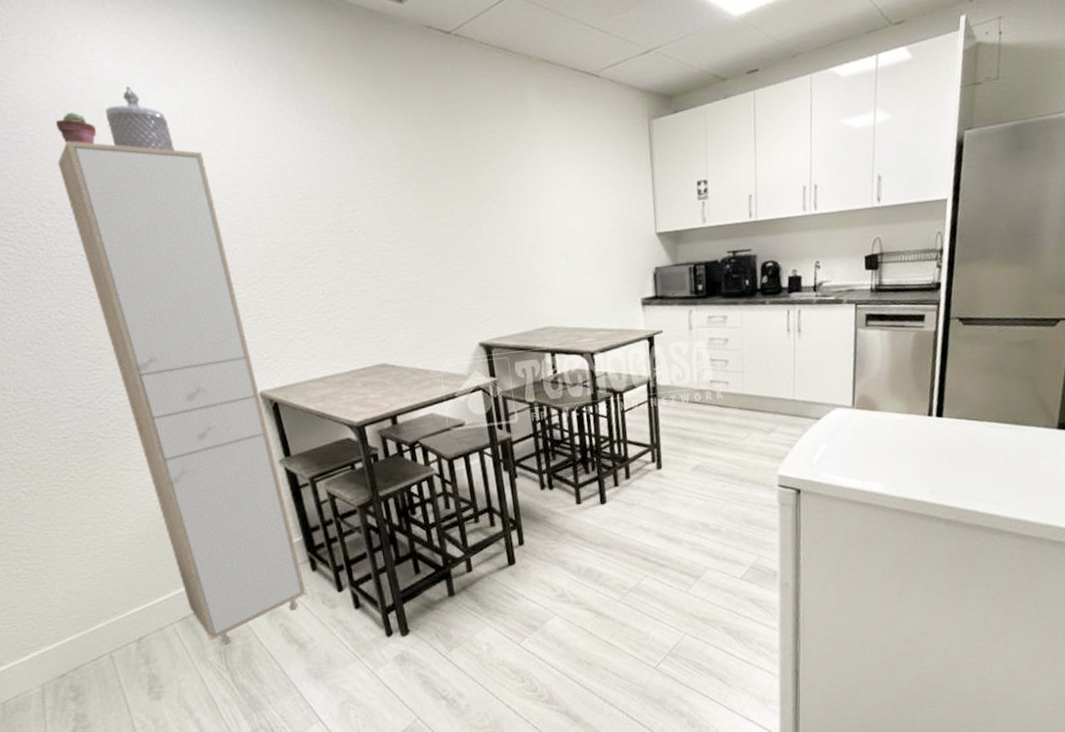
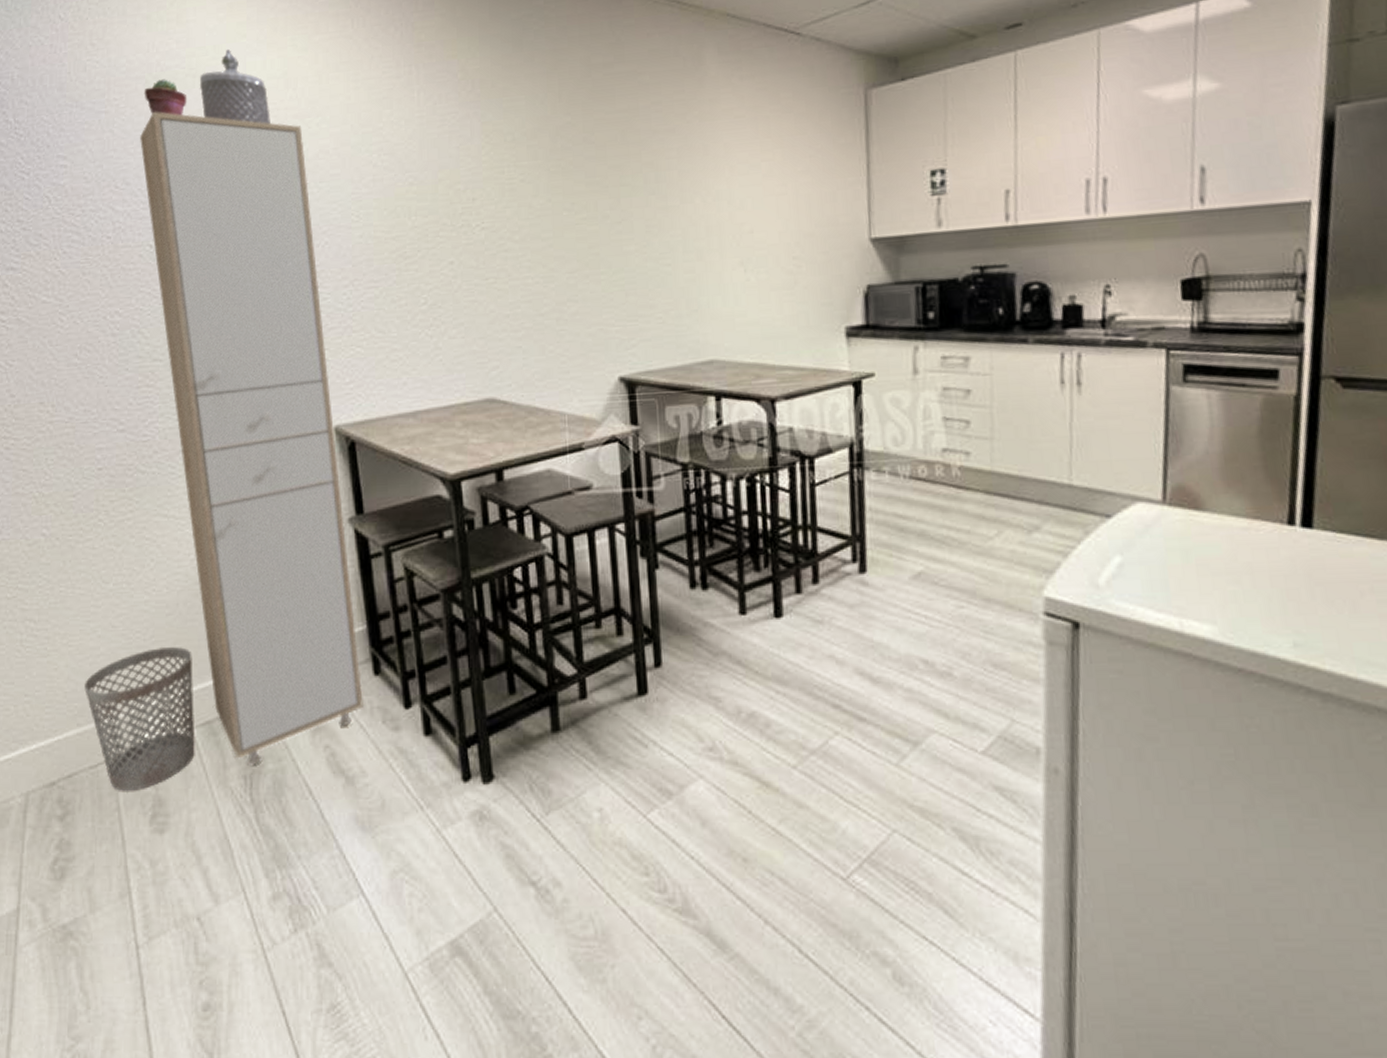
wastebasket: none [78,566,178,674] -> present [84,647,195,791]

